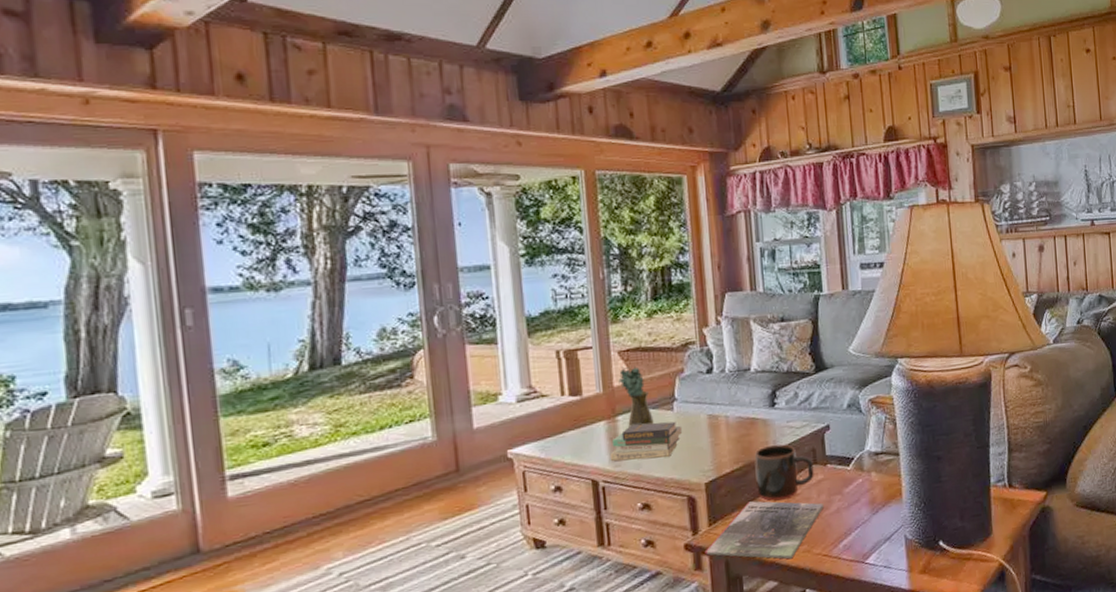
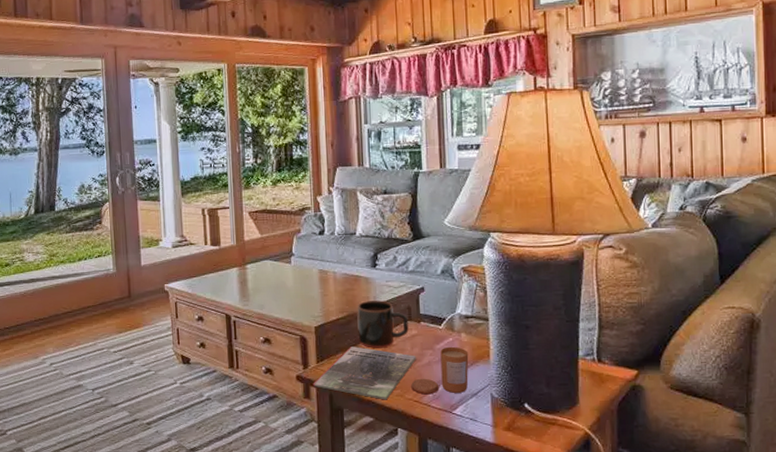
books: present [609,421,683,461] -> none [240,272,298,302]
vase: present [618,365,654,427] -> none [248,224,275,274]
candle: none [819,488,881,547] -> present [411,346,469,395]

